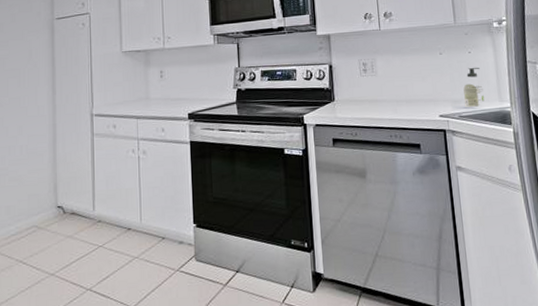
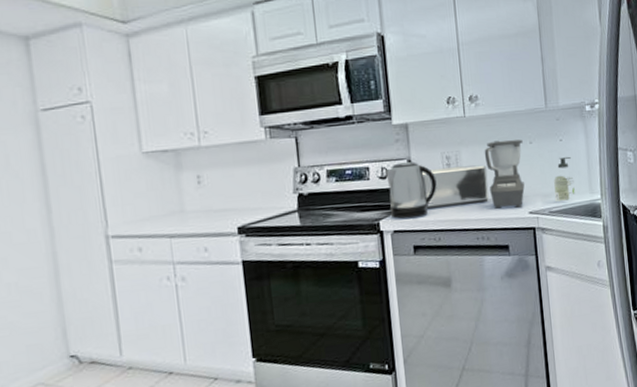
kettle: none [310,66,355,115] -> present [385,161,437,219]
toaster: none [342,71,402,108] -> present [422,164,489,210]
blender: none [397,51,435,112] -> present [484,139,525,209]

